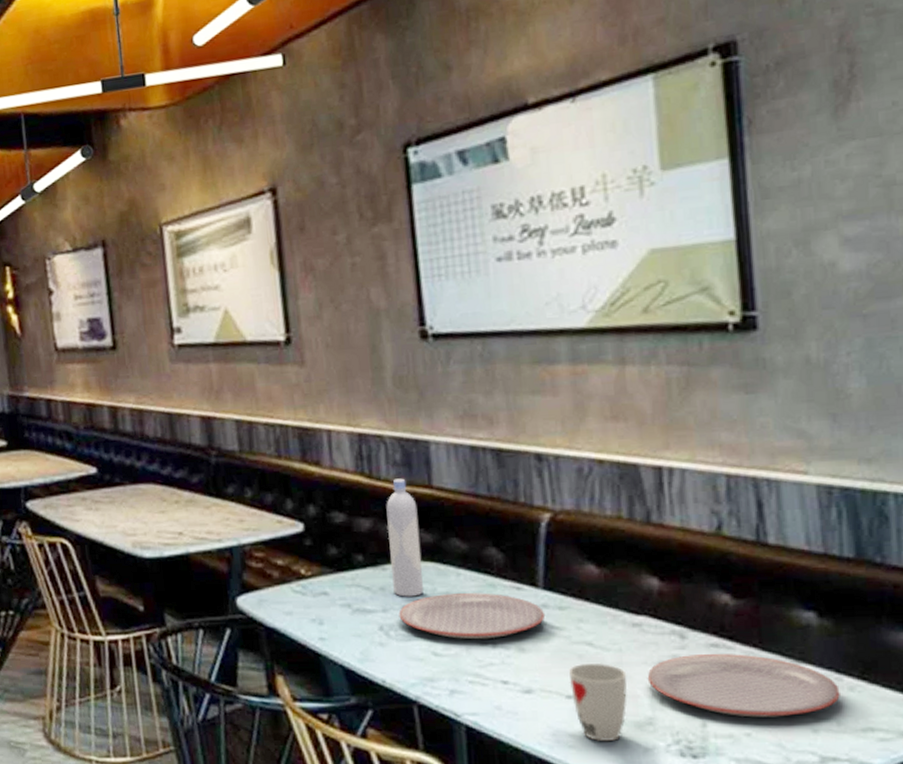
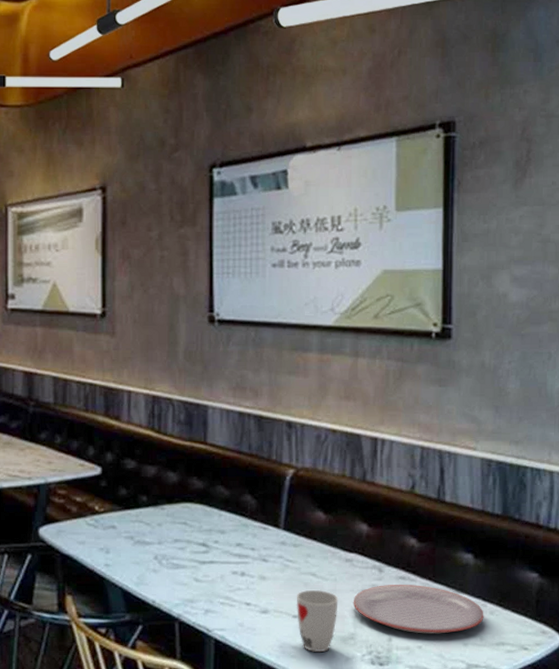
bottle: present [386,478,423,597] -> none [169,435,193,532]
plate: present [398,593,546,640] -> none [171,531,283,569]

